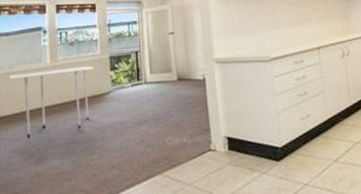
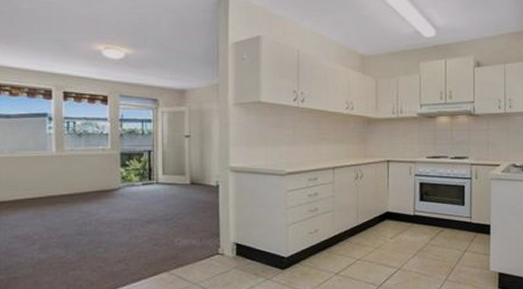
dining table: present [9,66,93,139] -> none [10,159,102,226]

